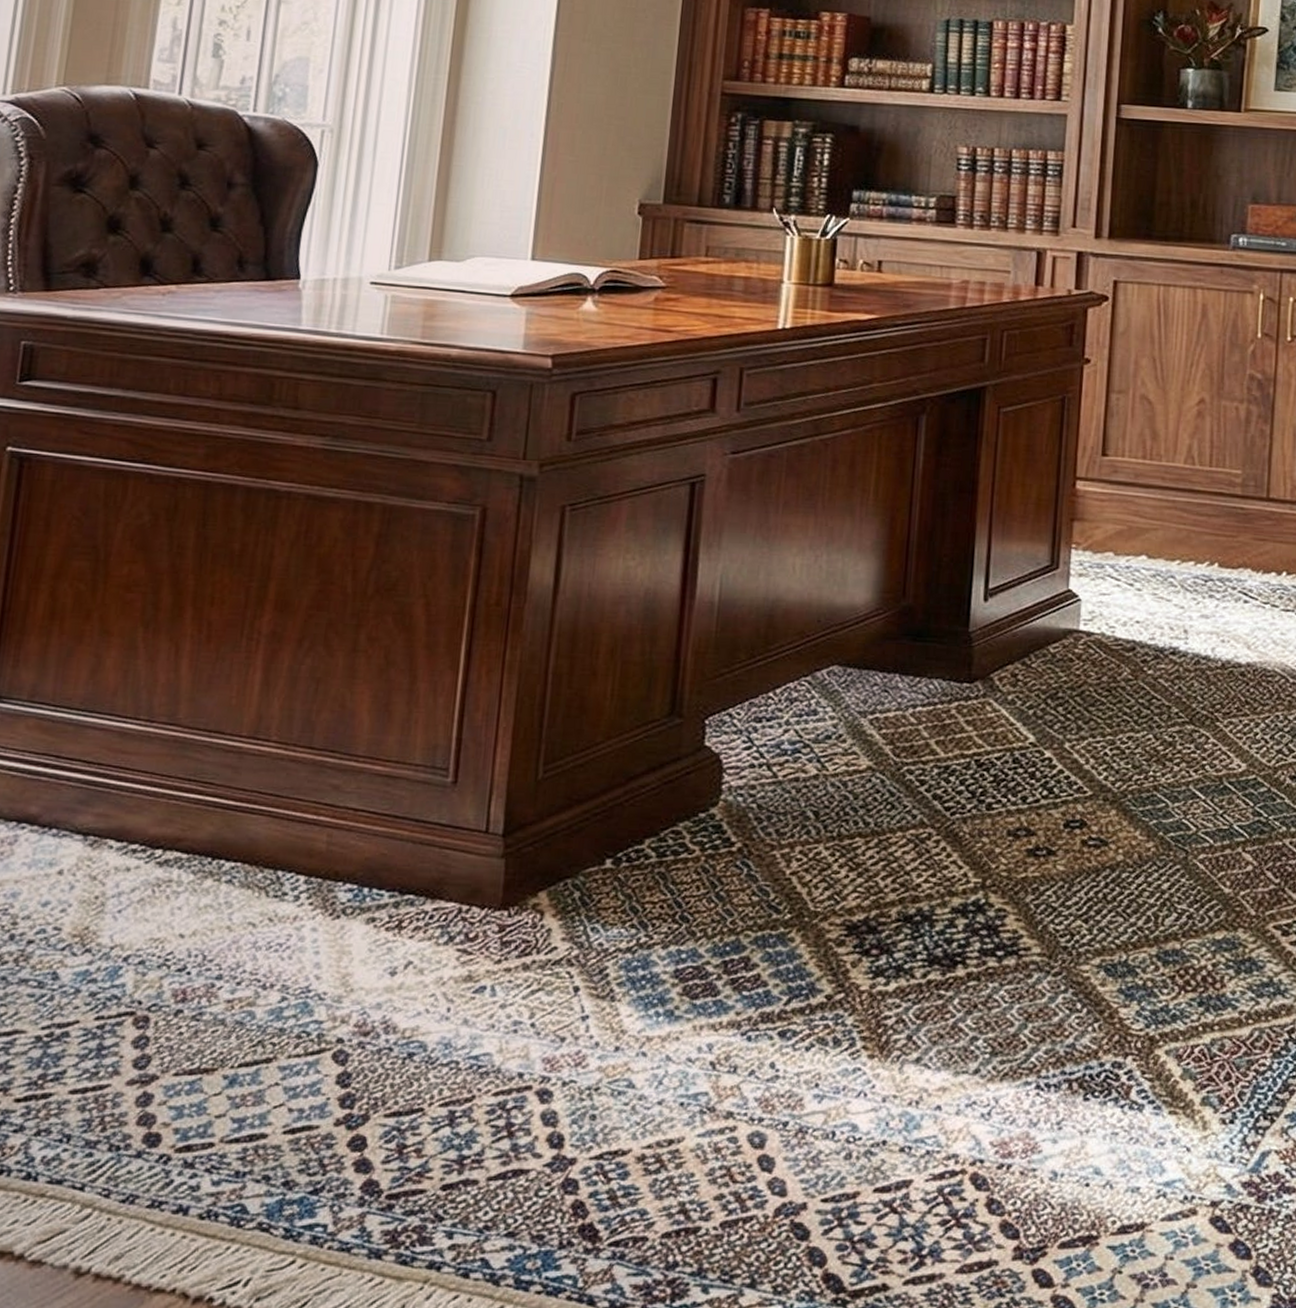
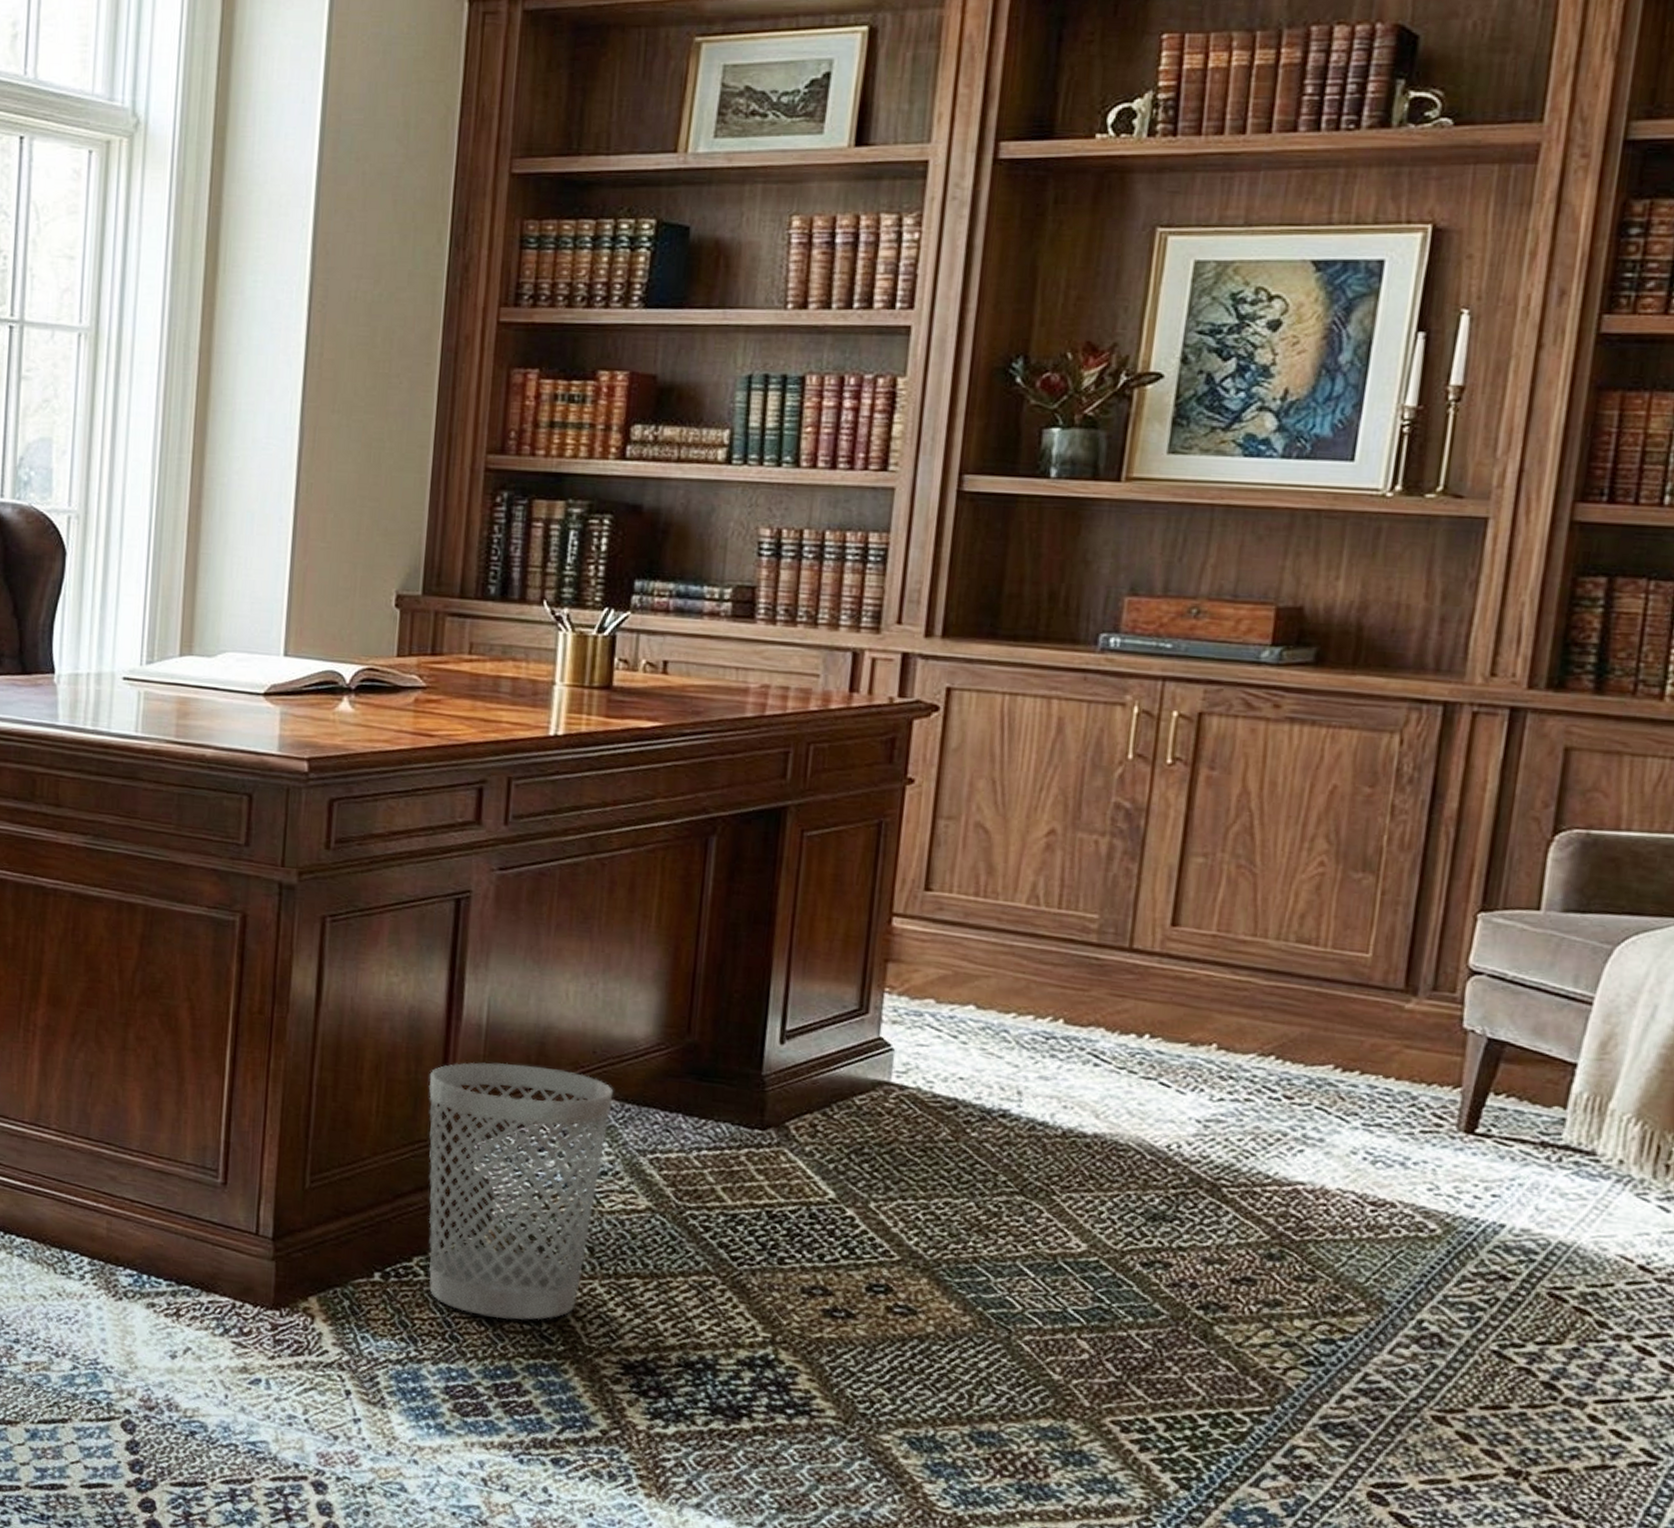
wastebasket: none [660,637,837,894] -> present [428,1062,614,1320]

